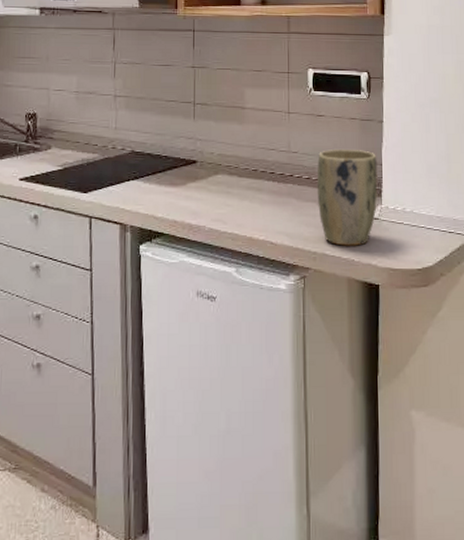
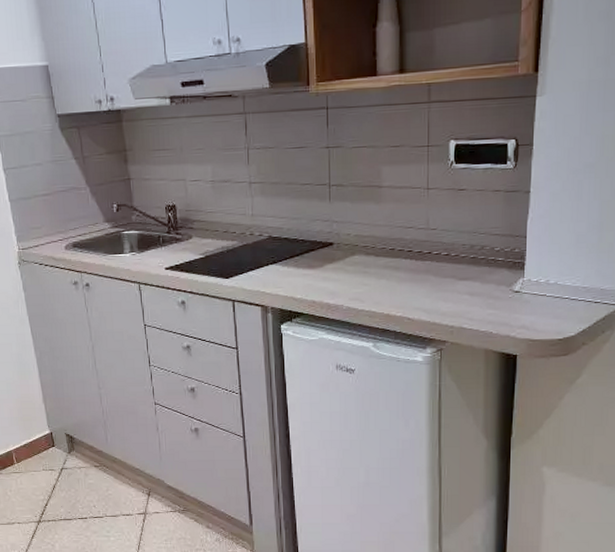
plant pot: present [316,150,378,246] -> none [456,223,522,319]

